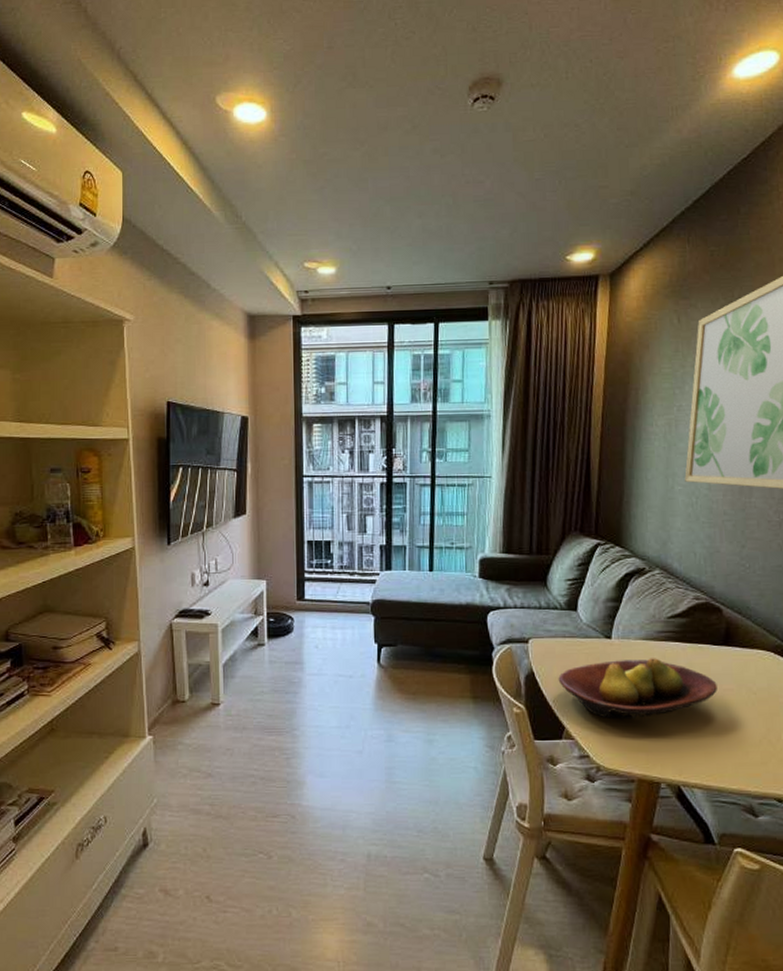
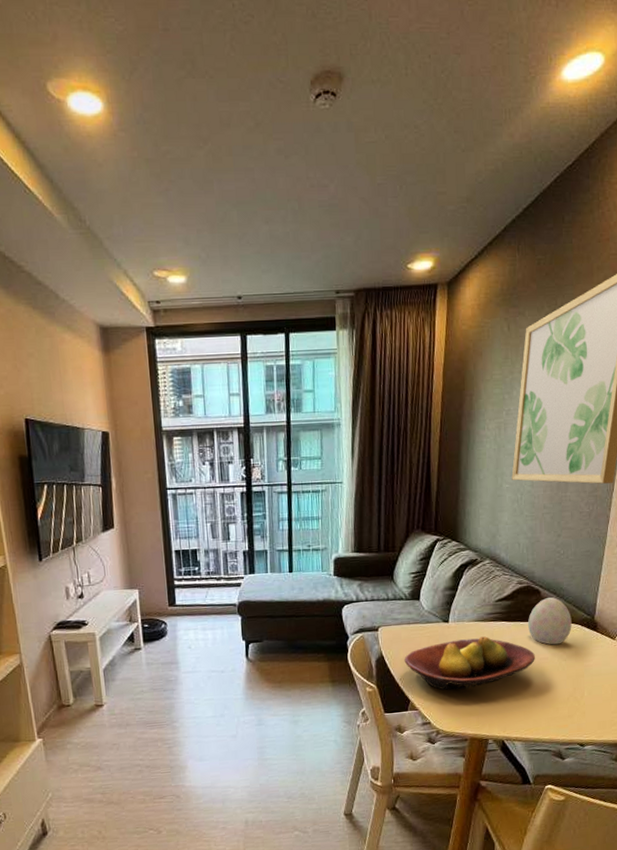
decorative egg: none [708,618,763,674] -> present [528,597,572,645]

